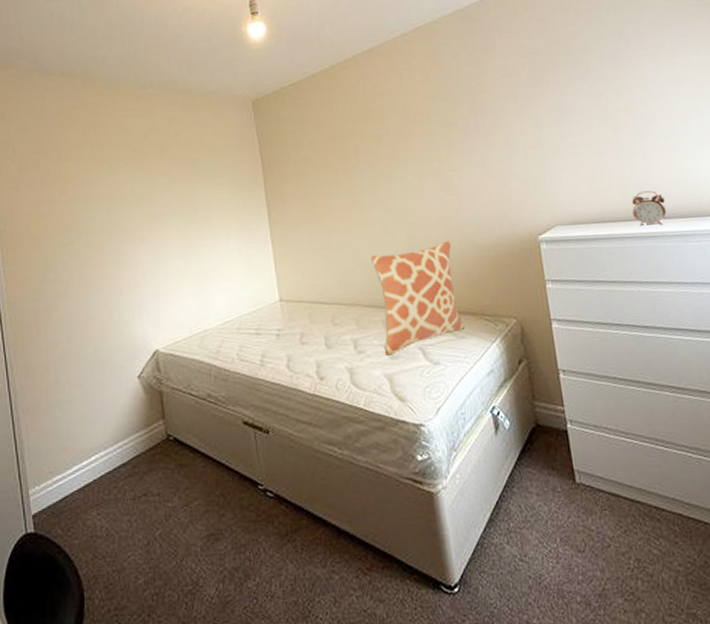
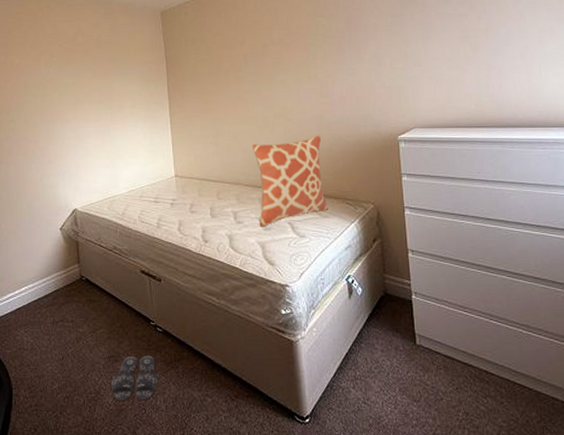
slippers: none [213,528,273,592] -> present [112,355,160,401]
alarm clock: present [632,191,667,226] -> none [484,102,516,133]

